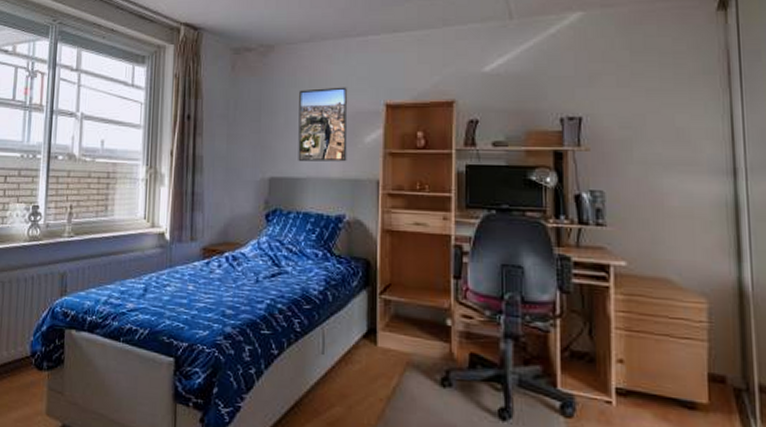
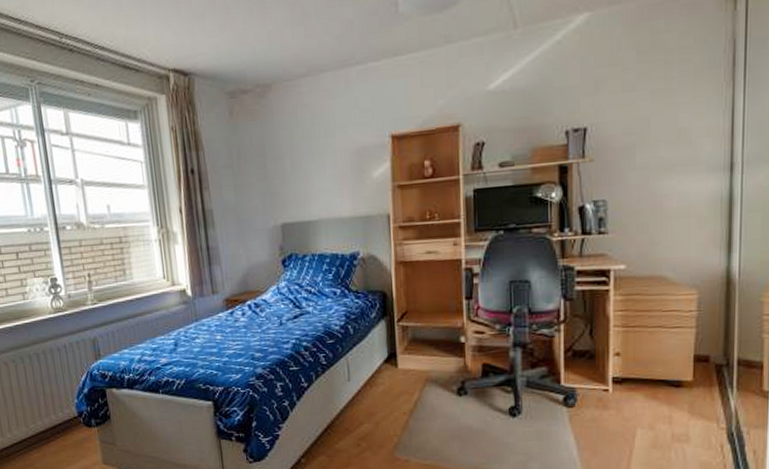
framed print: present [298,87,348,162] -> none [302,121,357,204]

